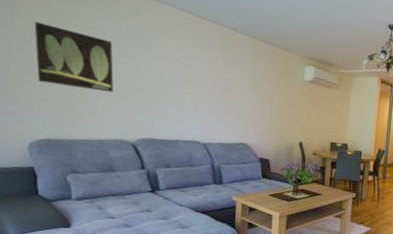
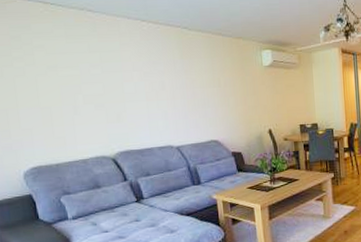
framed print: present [34,21,114,93] -> none [8,58,87,115]

